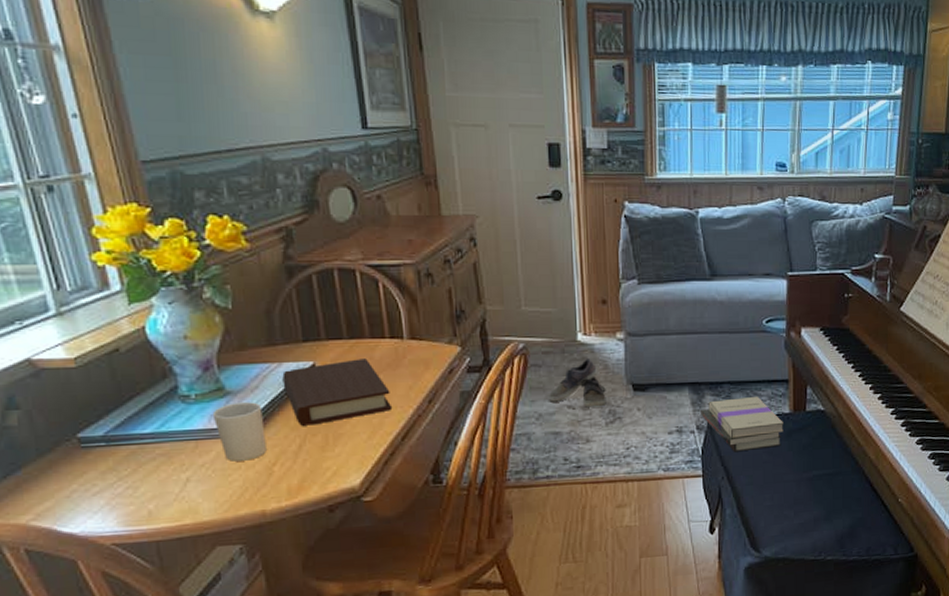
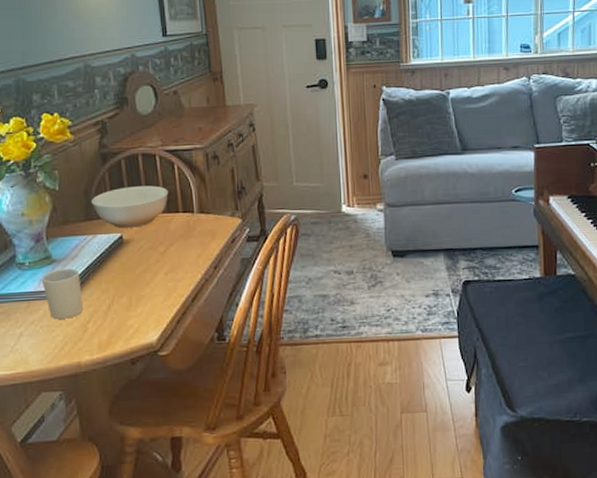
bowl: none [274,306,372,356] -> present [91,185,169,228]
book: present [282,358,393,426] -> none [96,230,185,289]
shoe: present [547,359,606,408] -> none [316,228,369,273]
books: present [701,396,784,452] -> none [455,261,535,315]

